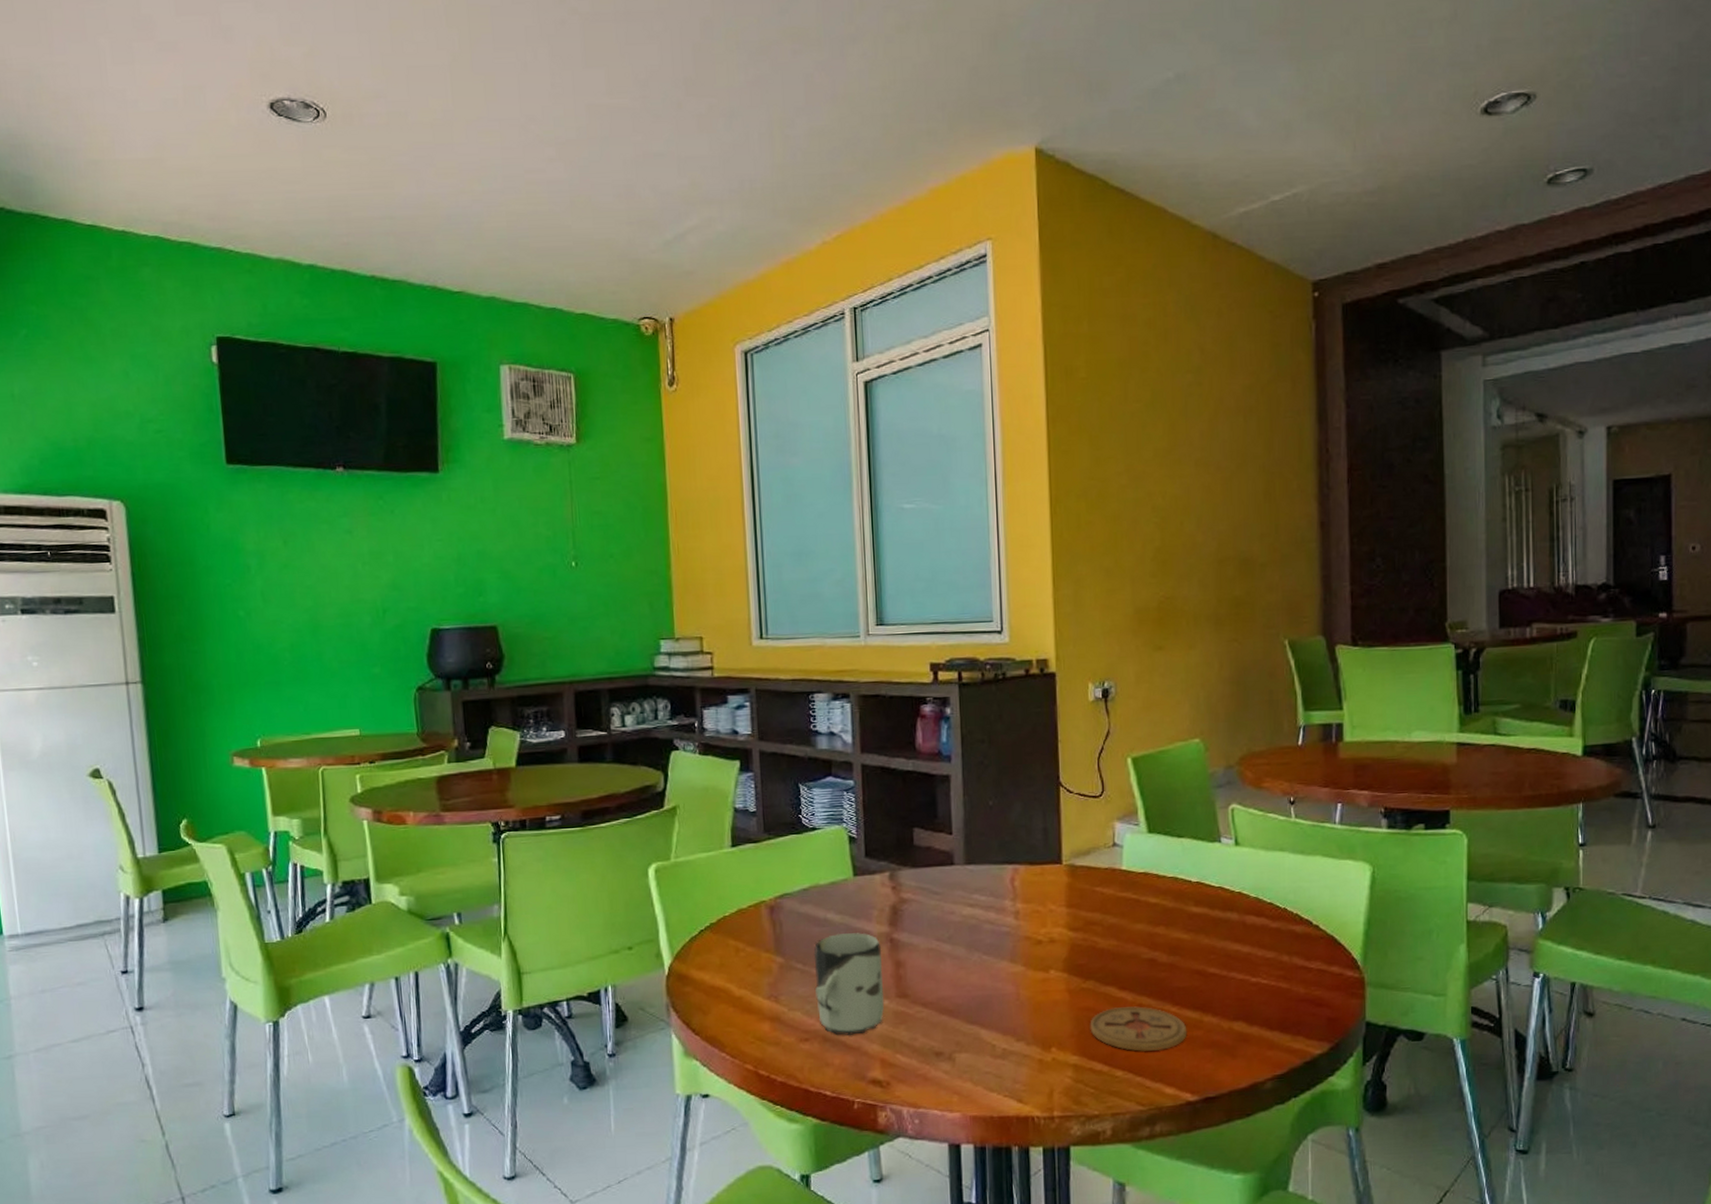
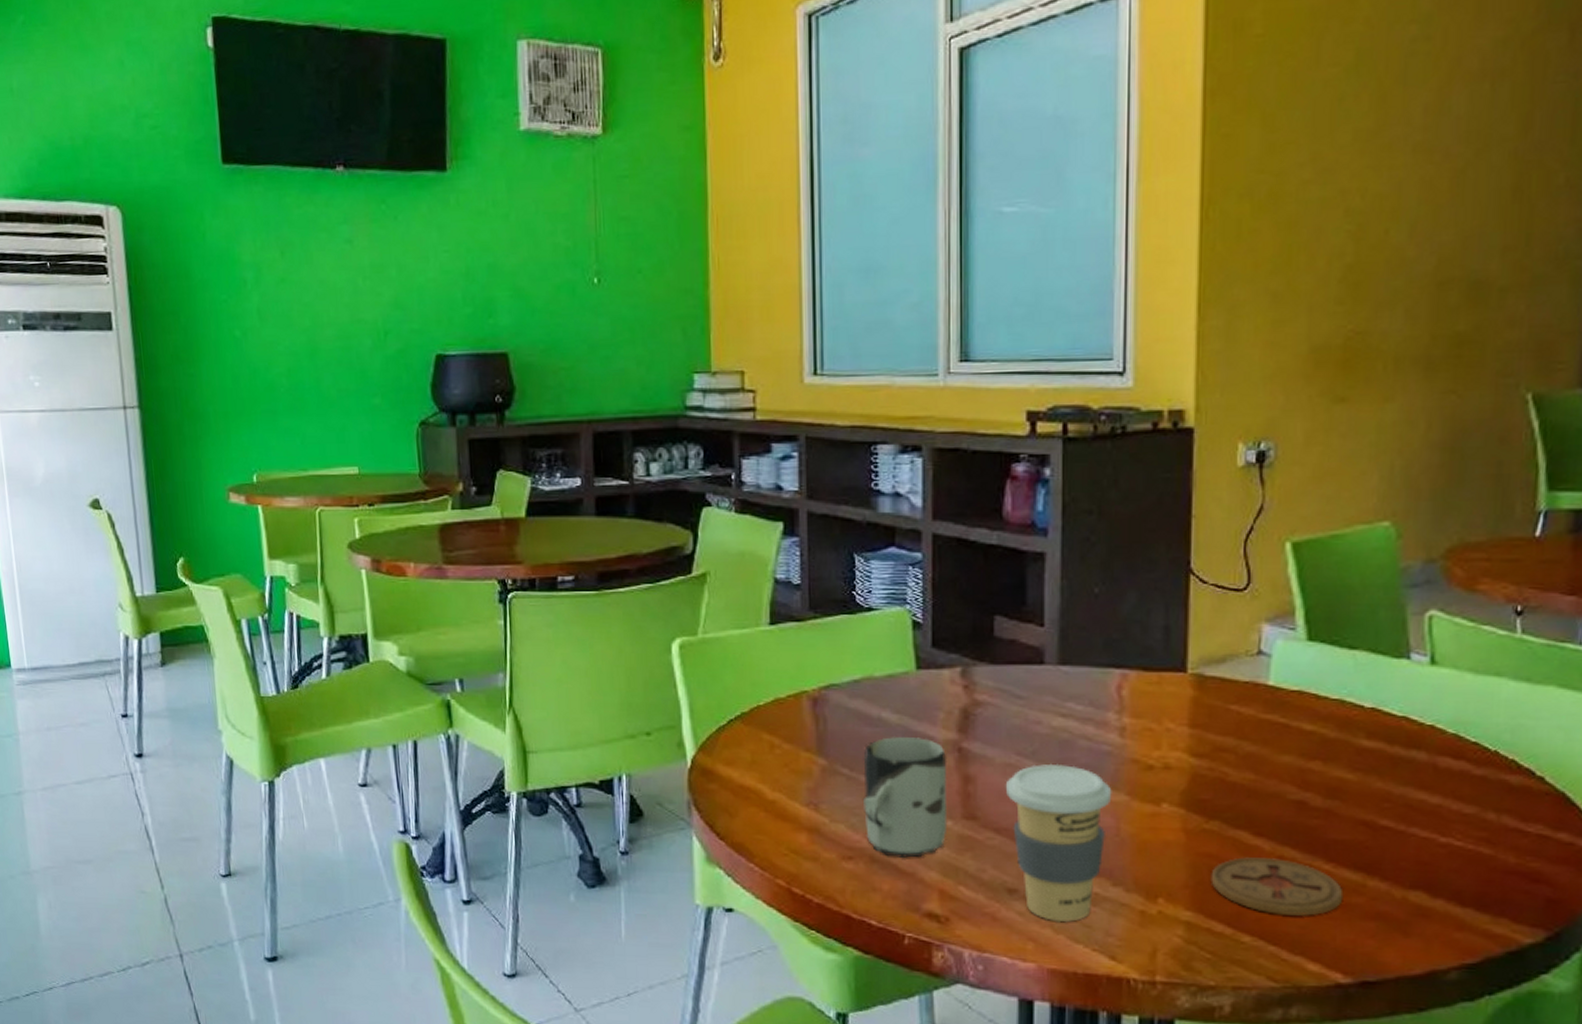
coffee cup: none [928,945,1012,1076] -> present [1005,763,1112,923]

